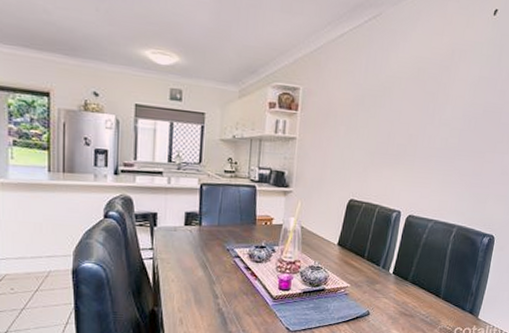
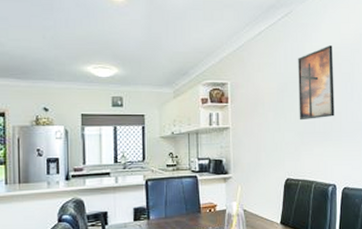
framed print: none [372,58,421,140] -> present [297,45,335,121]

